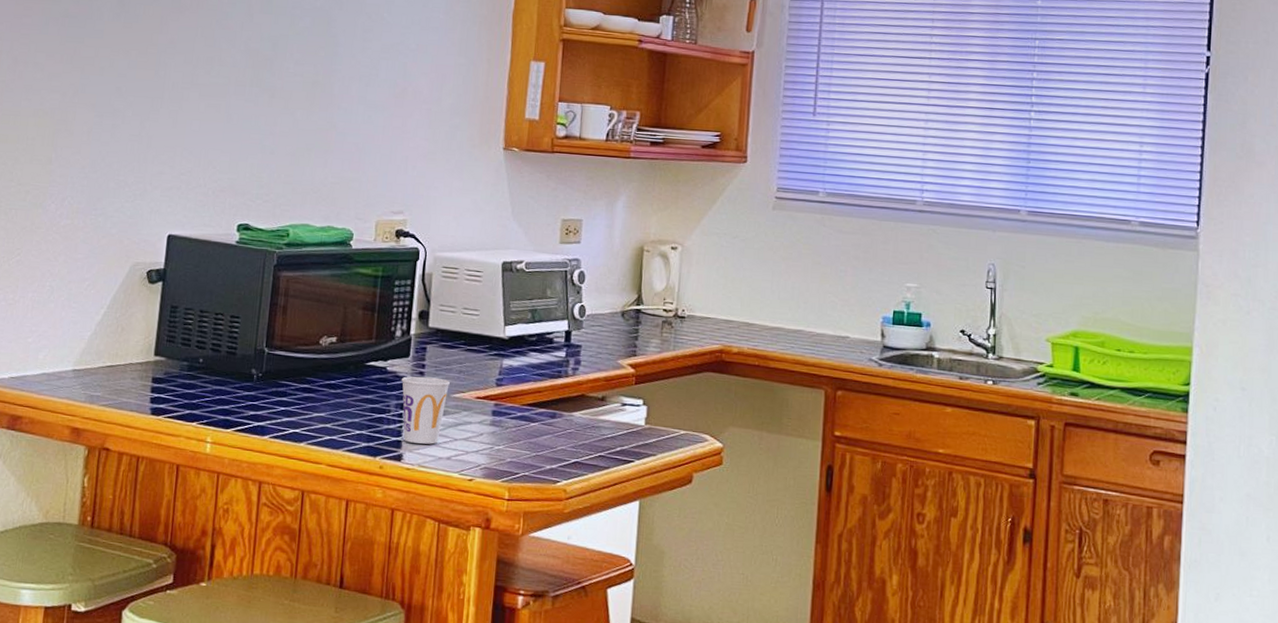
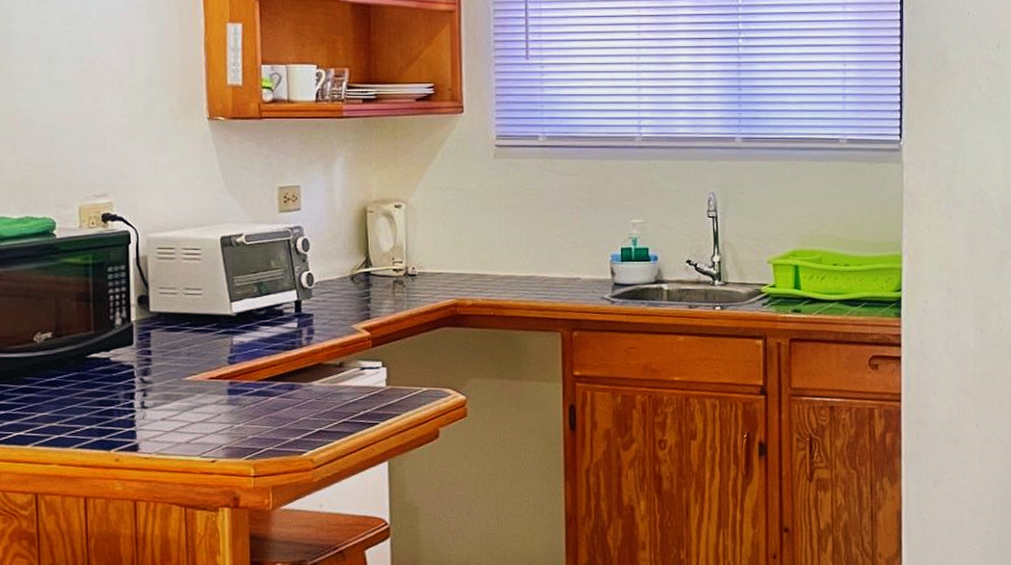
cup: present [401,376,450,444] -> none [127,362,180,432]

